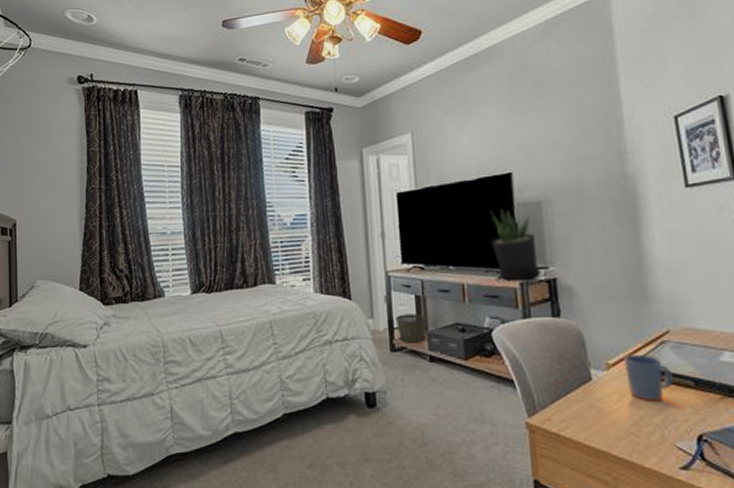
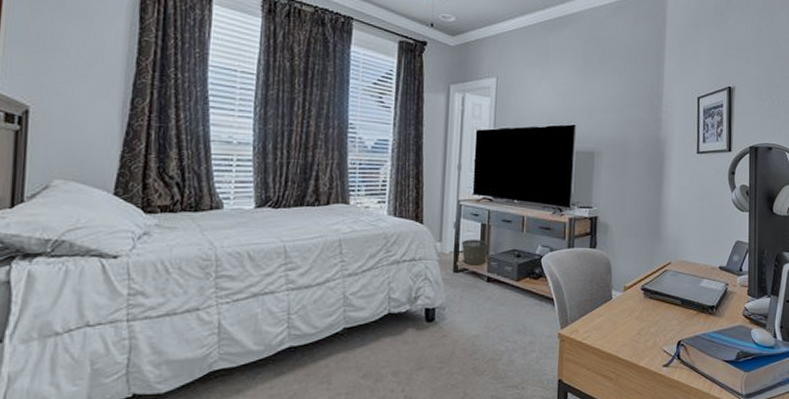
planter: present [489,203,539,281] -> none [550,151,586,217]
mug: present [624,354,673,401] -> none [637,279,668,316]

